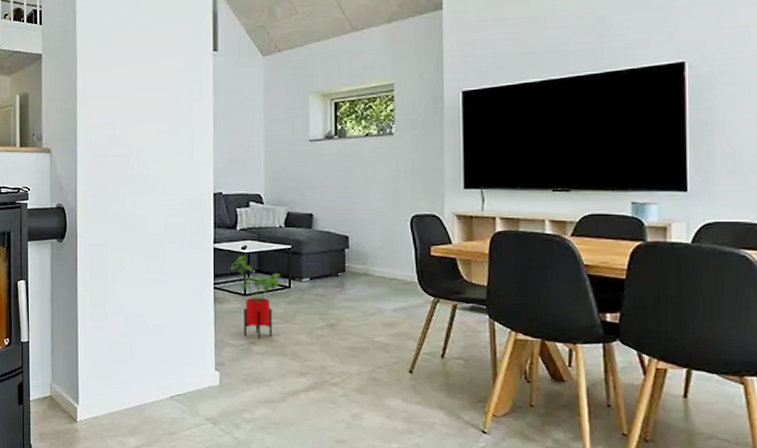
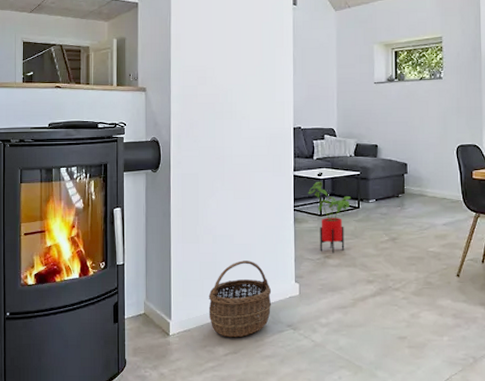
wicker basket: none [118,343,189,429] -> present [208,260,272,338]

